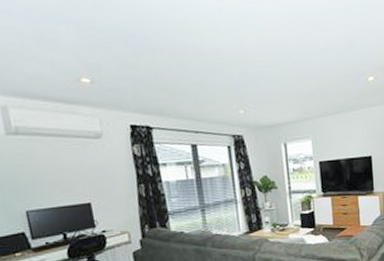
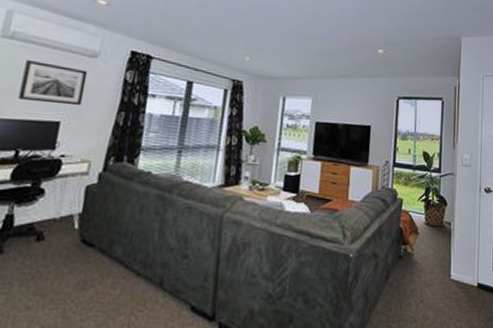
wall art: none [38,151,103,191] -> present [18,59,88,106]

